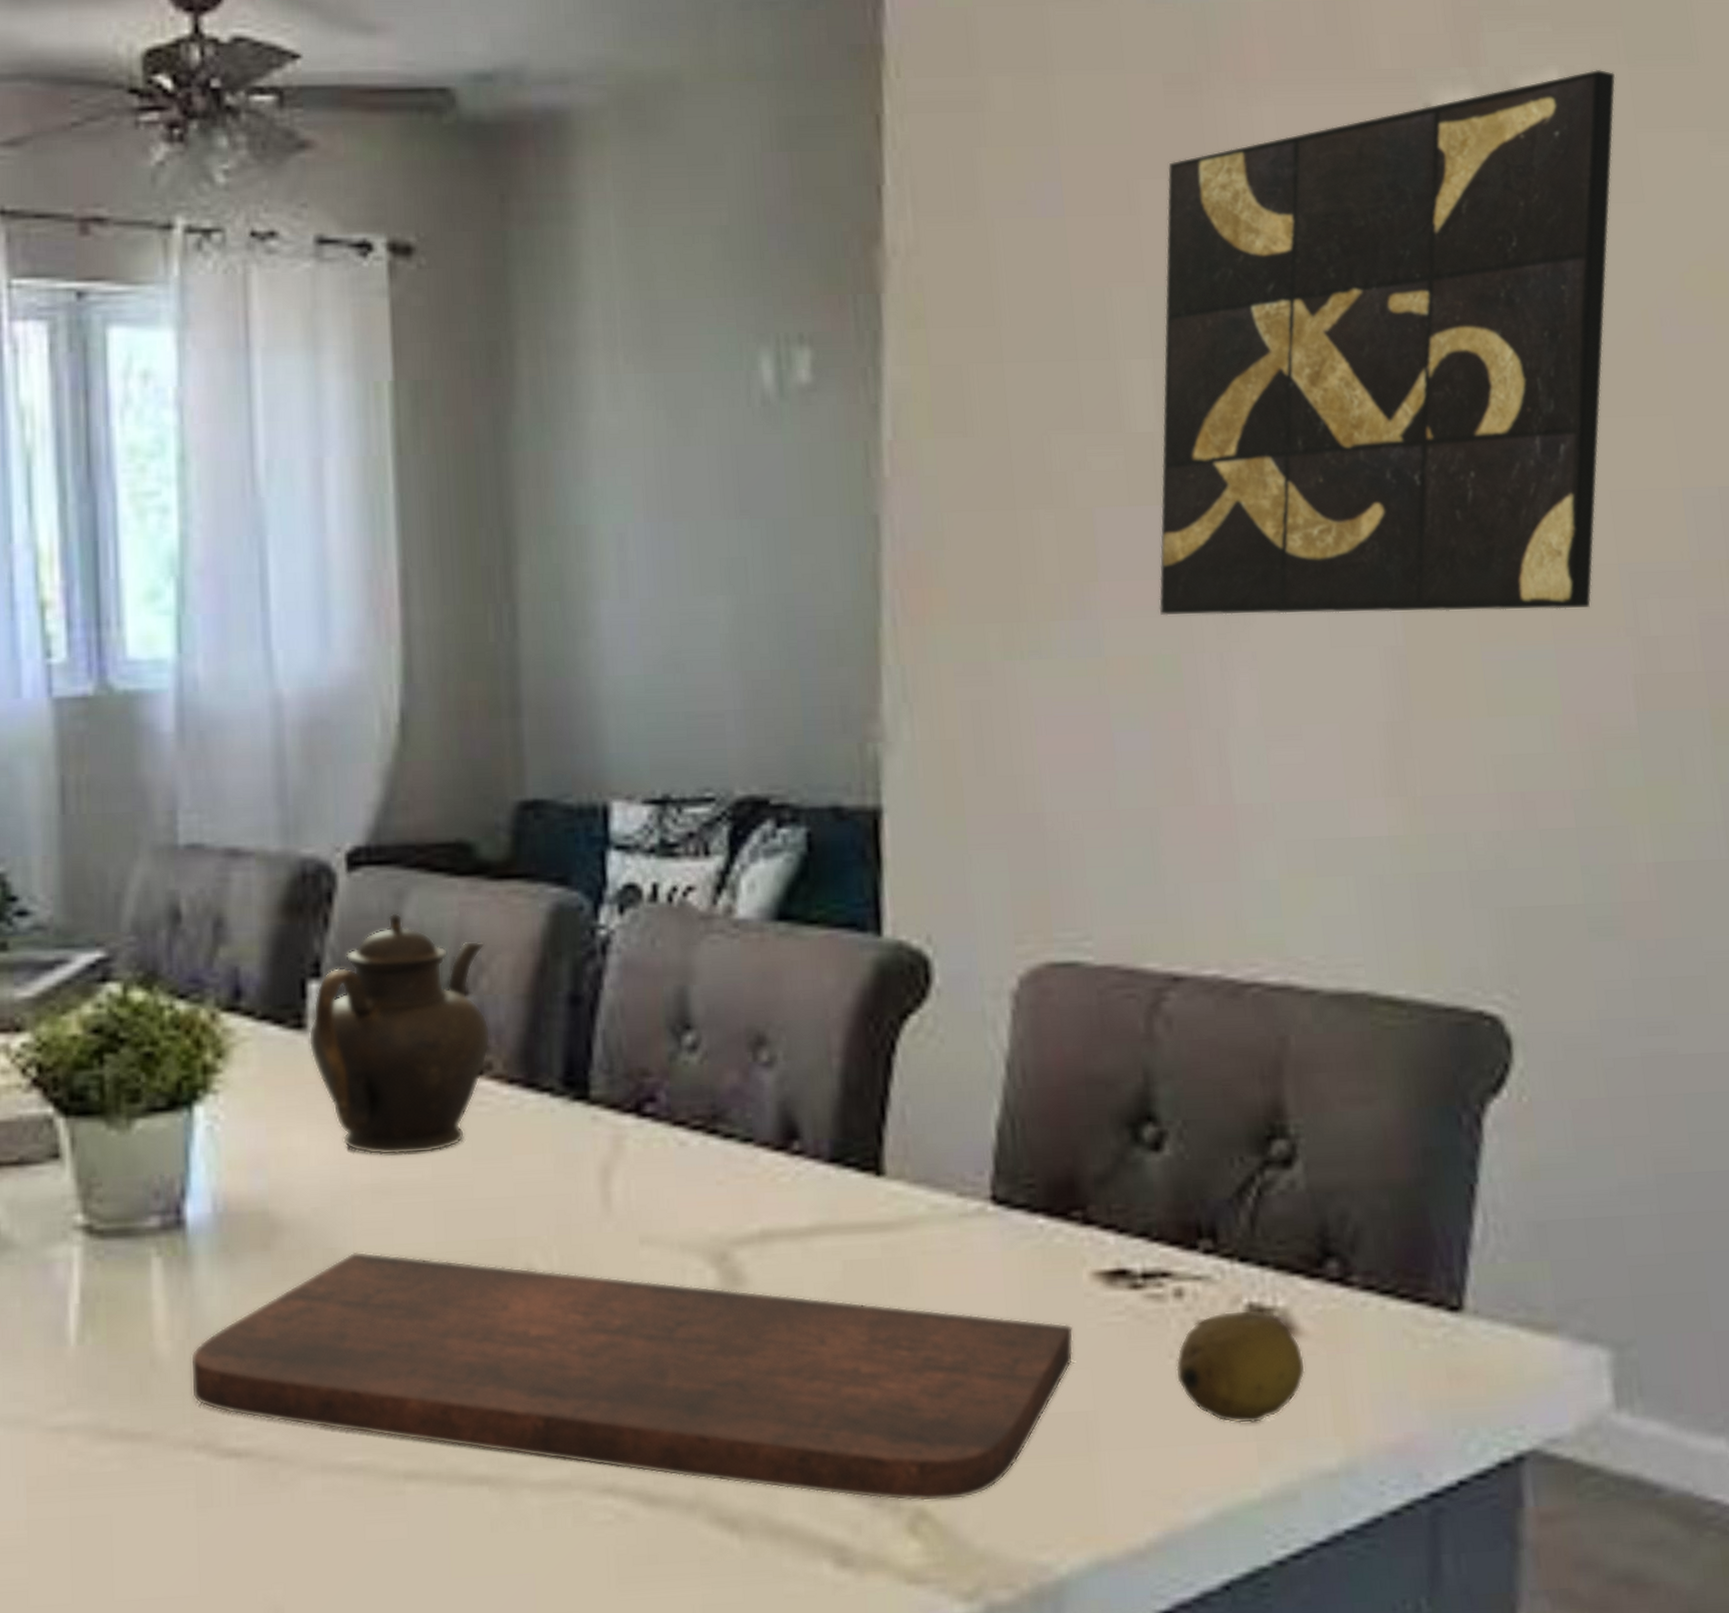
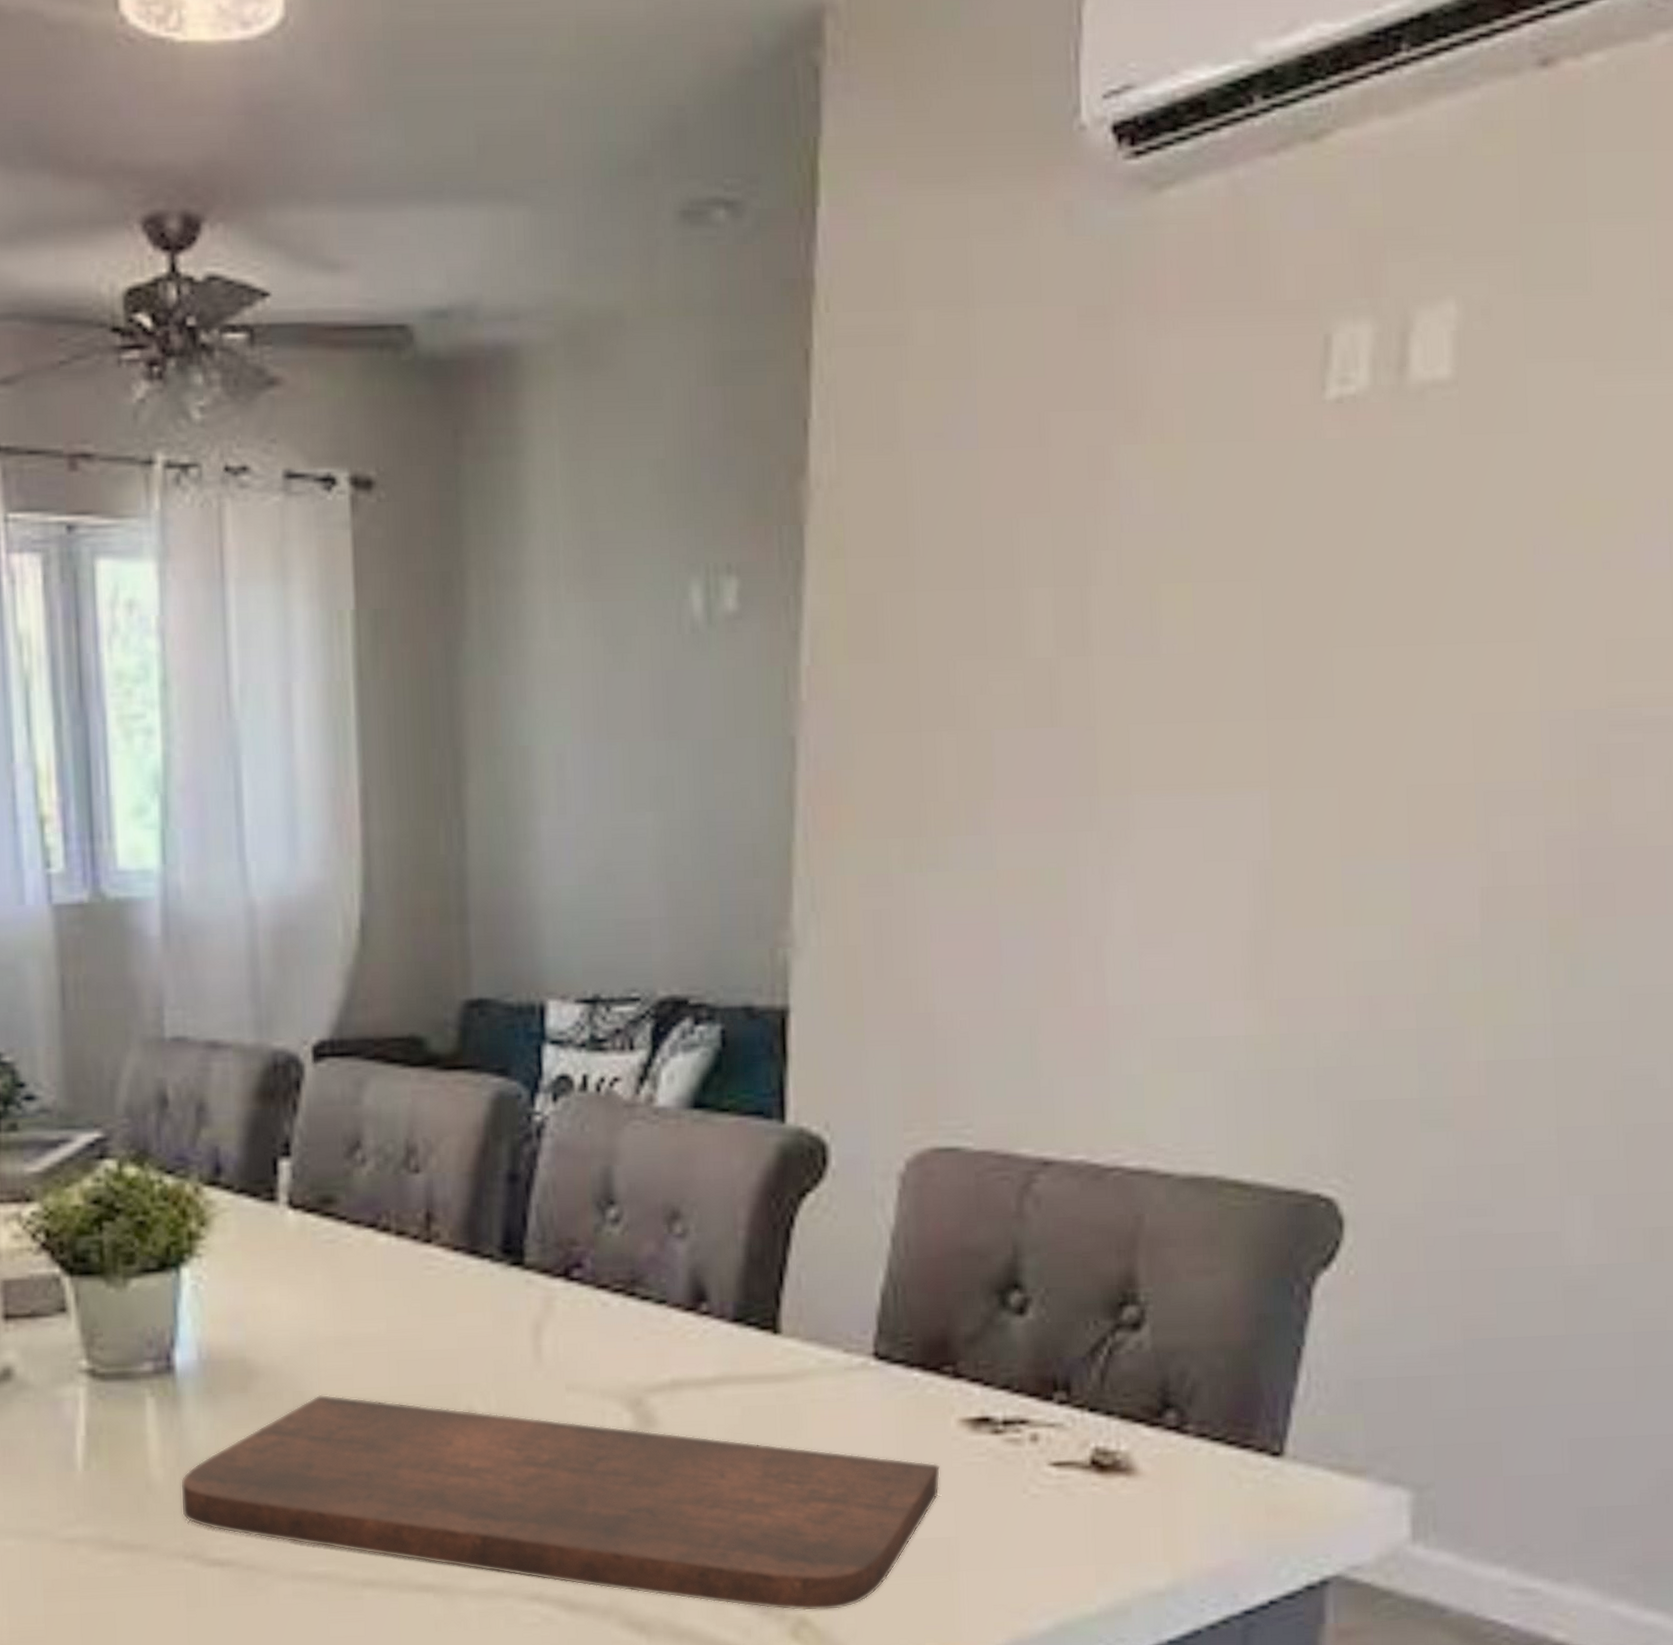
teapot: present [308,913,491,1156] -> none [279,1100,439,1312]
wall art: present [1159,69,1616,616] -> none [1048,299,1511,832]
fruit: present [1175,1310,1306,1424] -> none [1028,1453,1142,1550]

